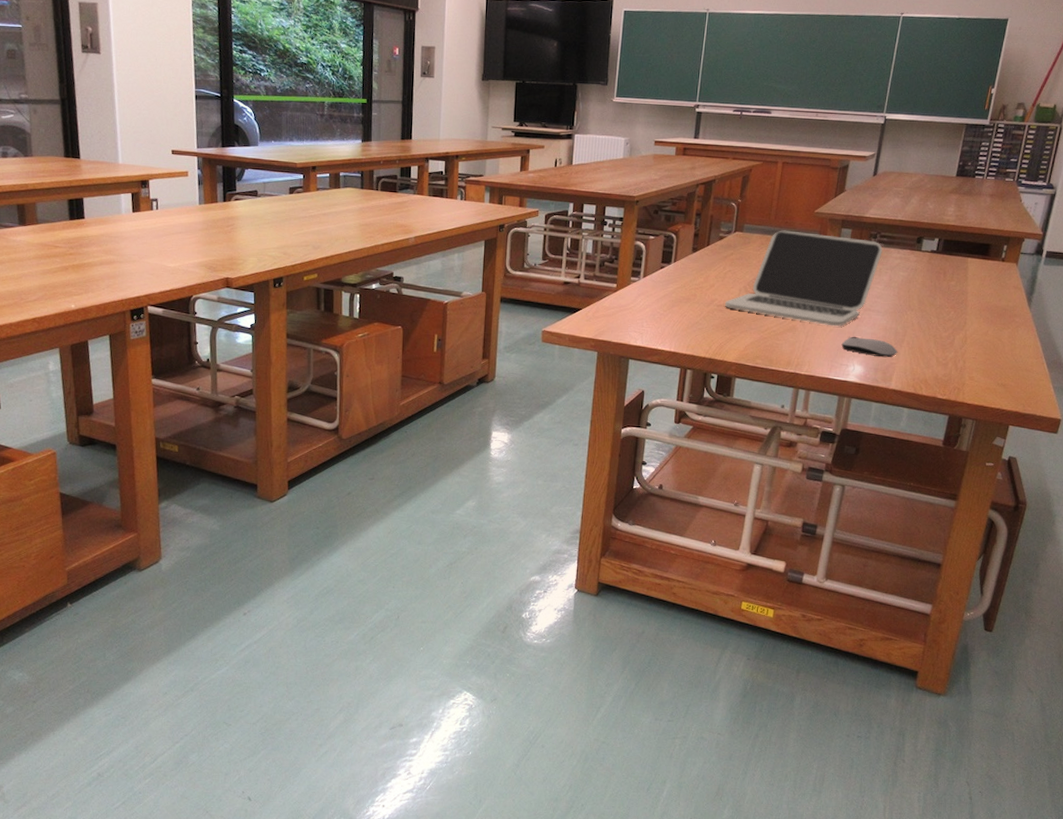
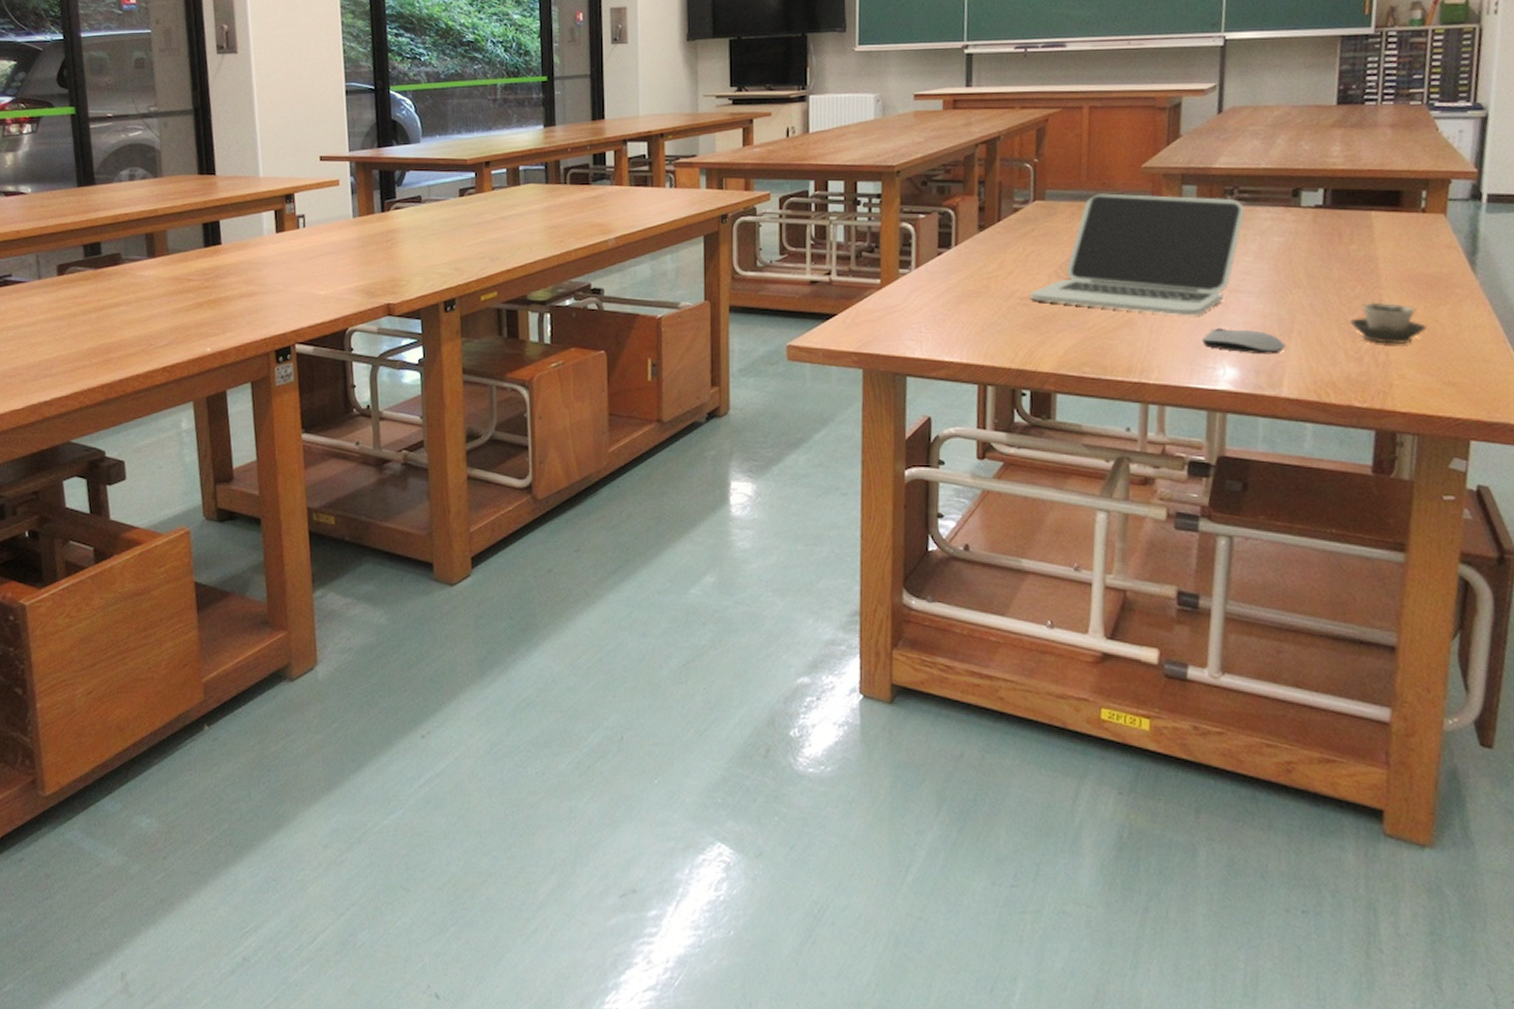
cup: none [942,324,993,355] -> present [1349,302,1427,344]

